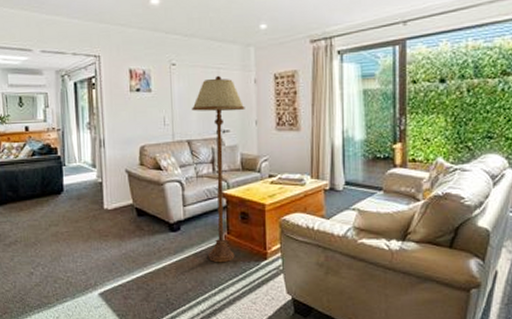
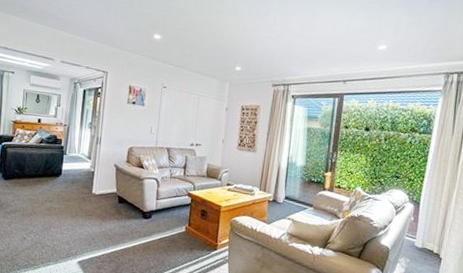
floor lamp: present [192,75,245,263] -> none [170,100,216,249]

